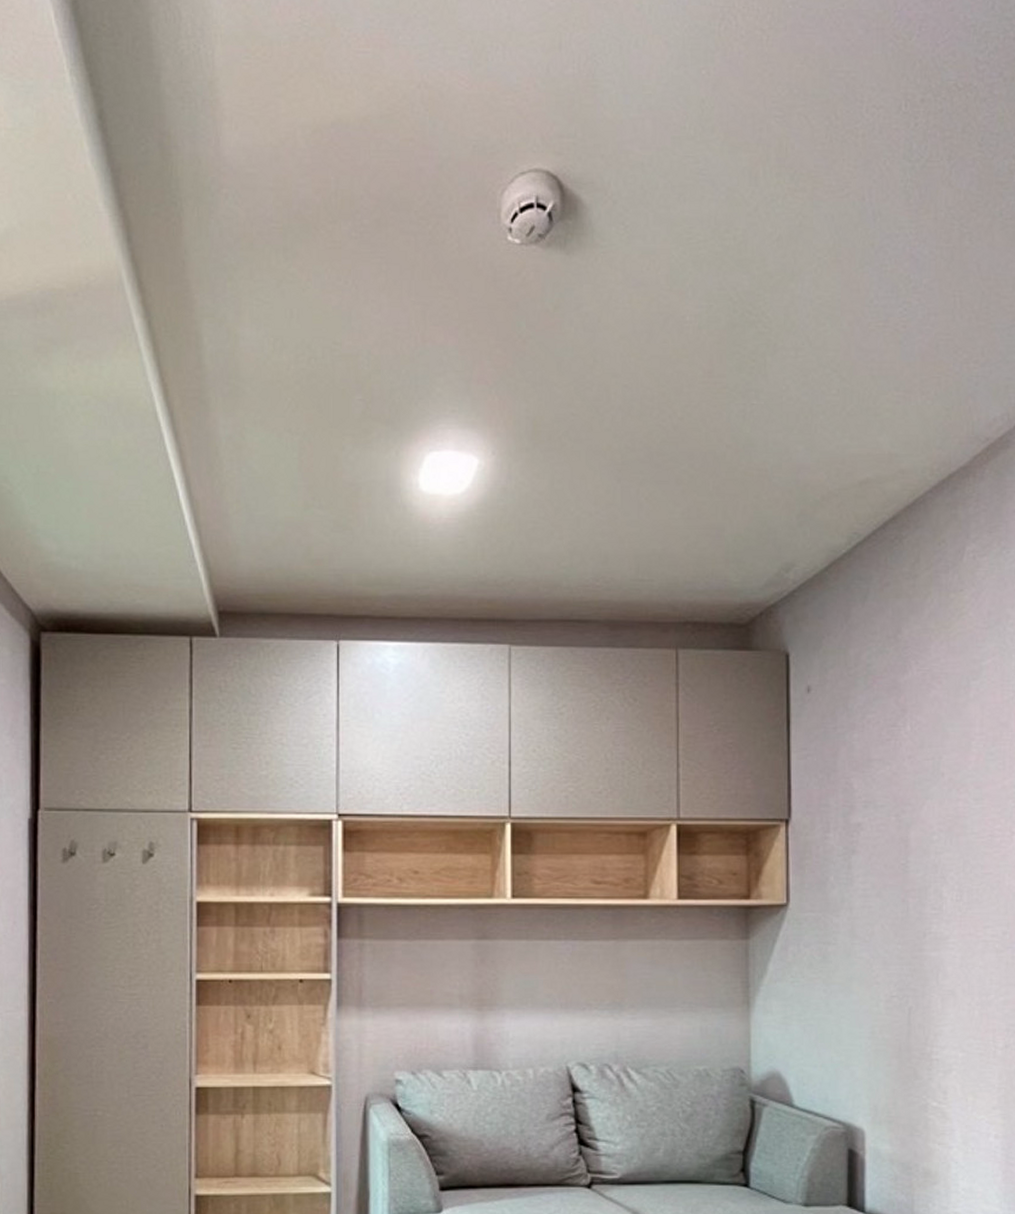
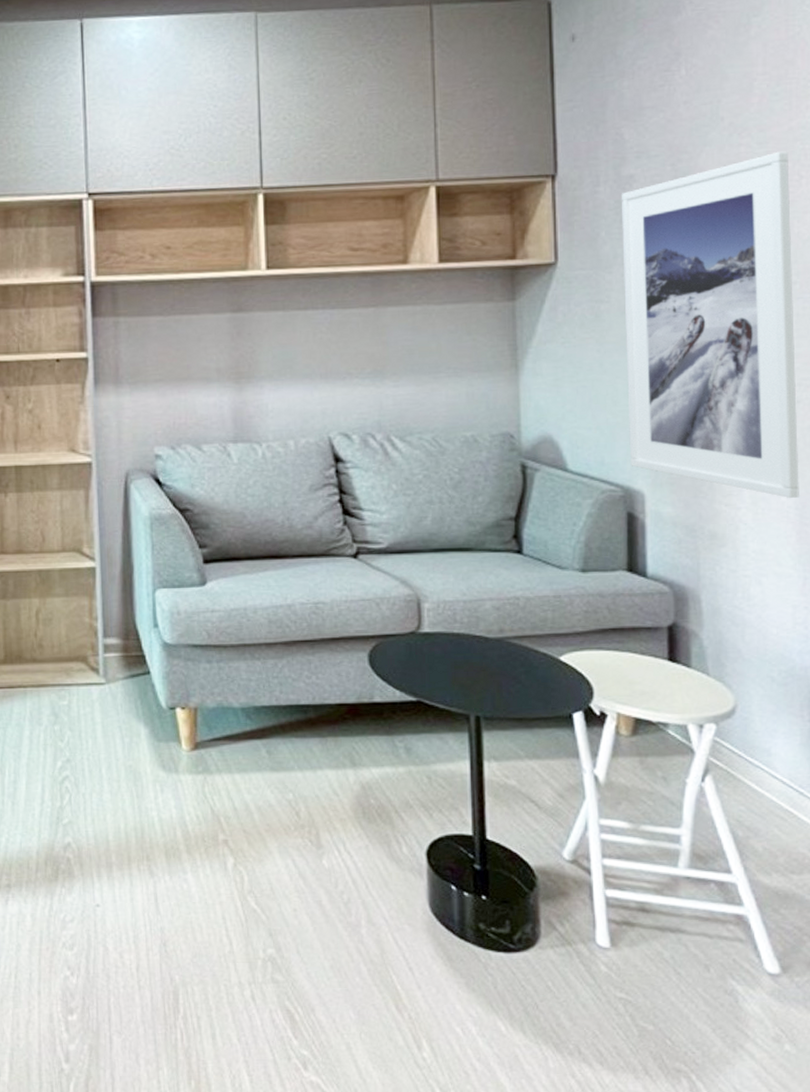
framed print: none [849,808,1006,1138] -> present [621,151,799,498]

